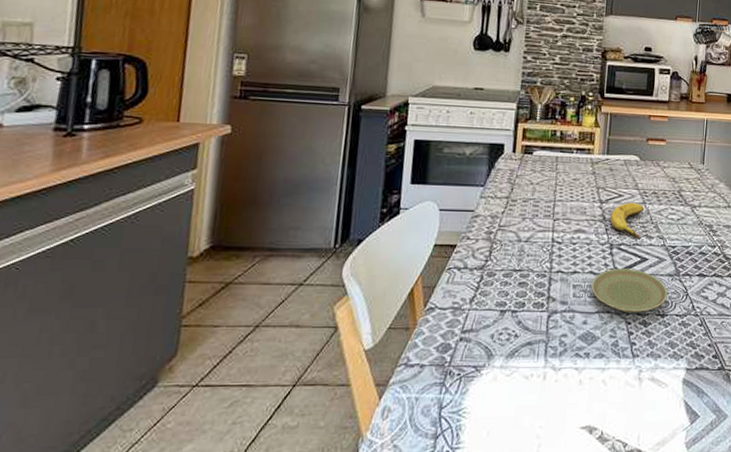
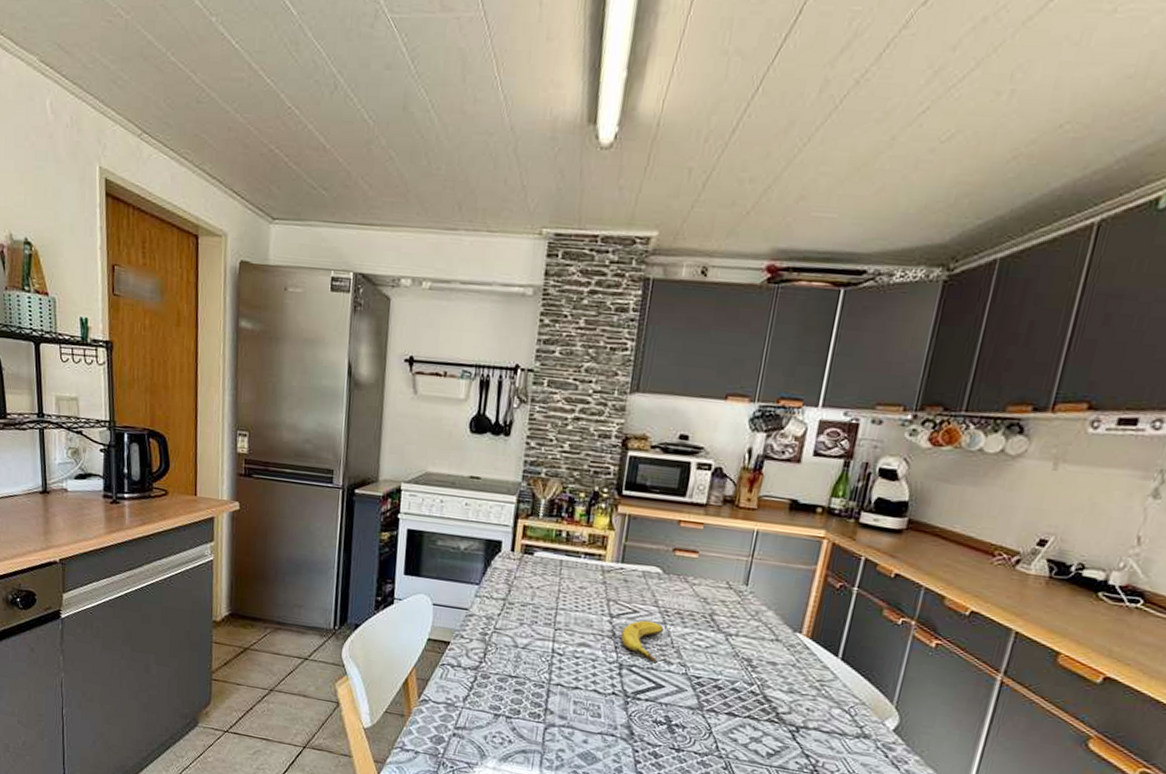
plate: present [591,268,668,313] -> none [594,691,686,743]

